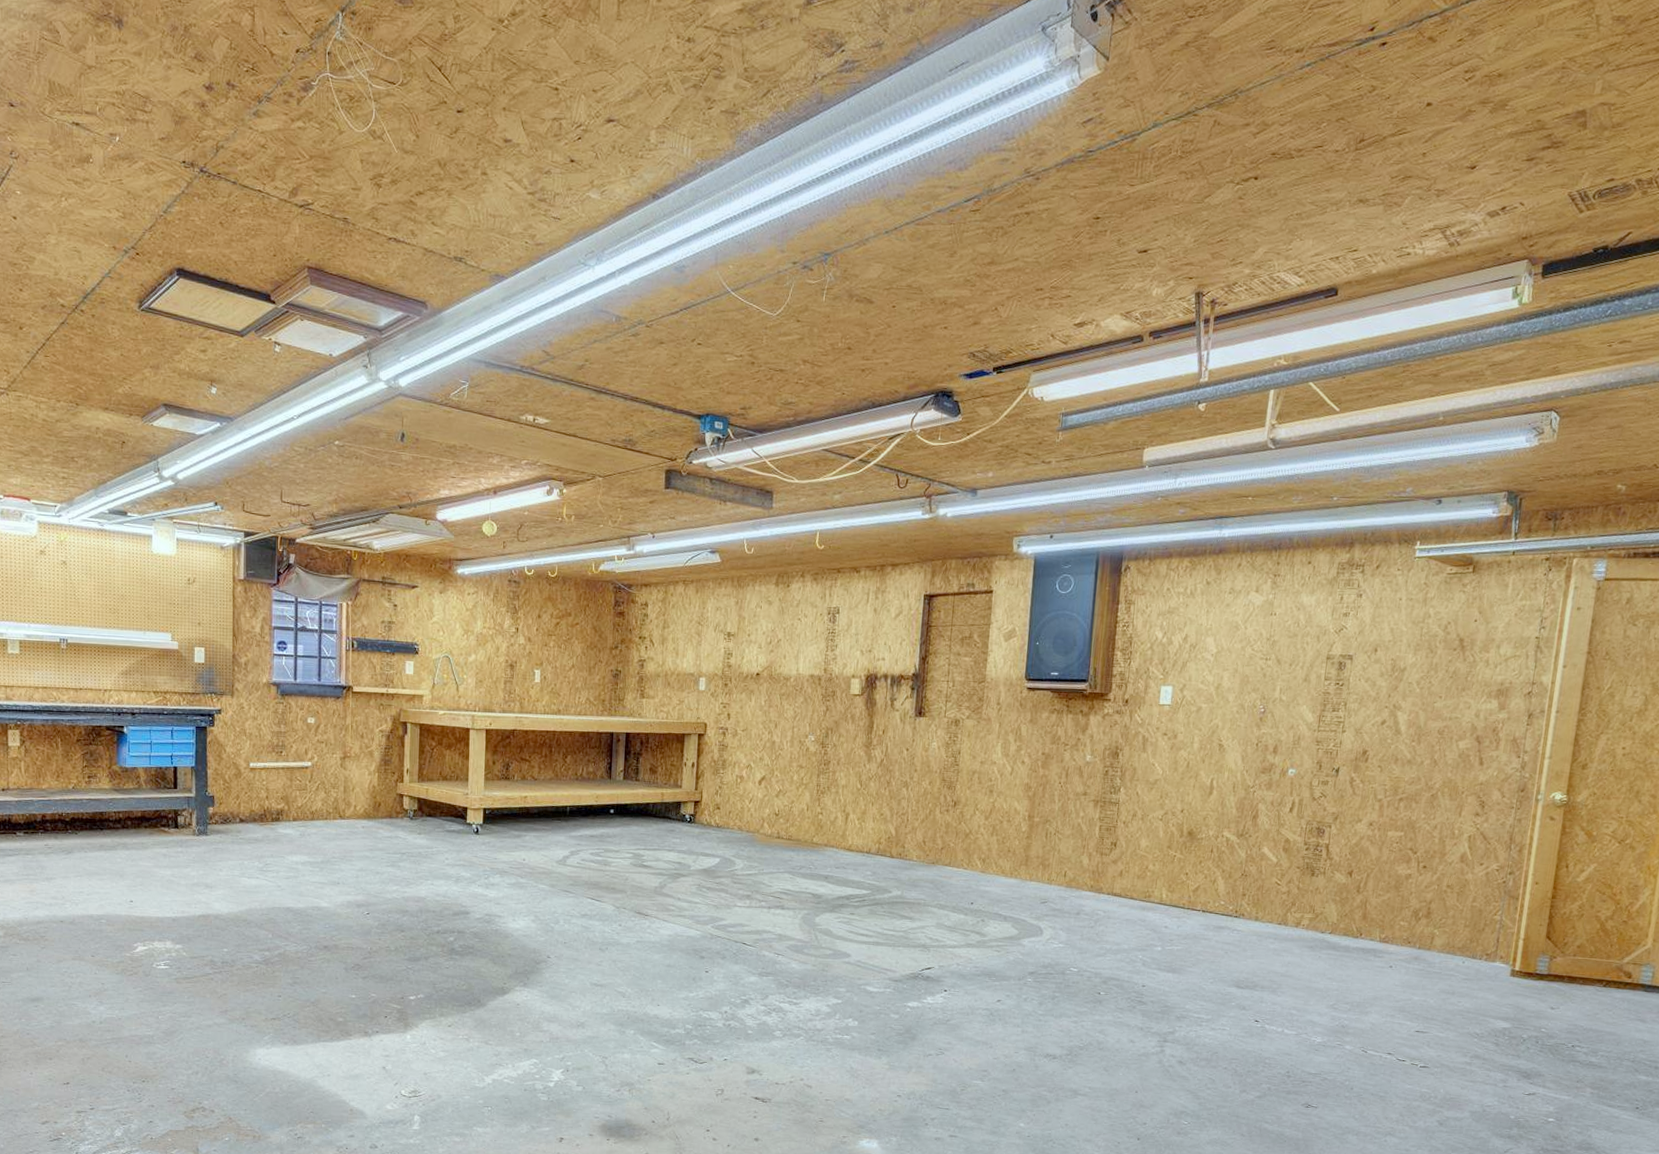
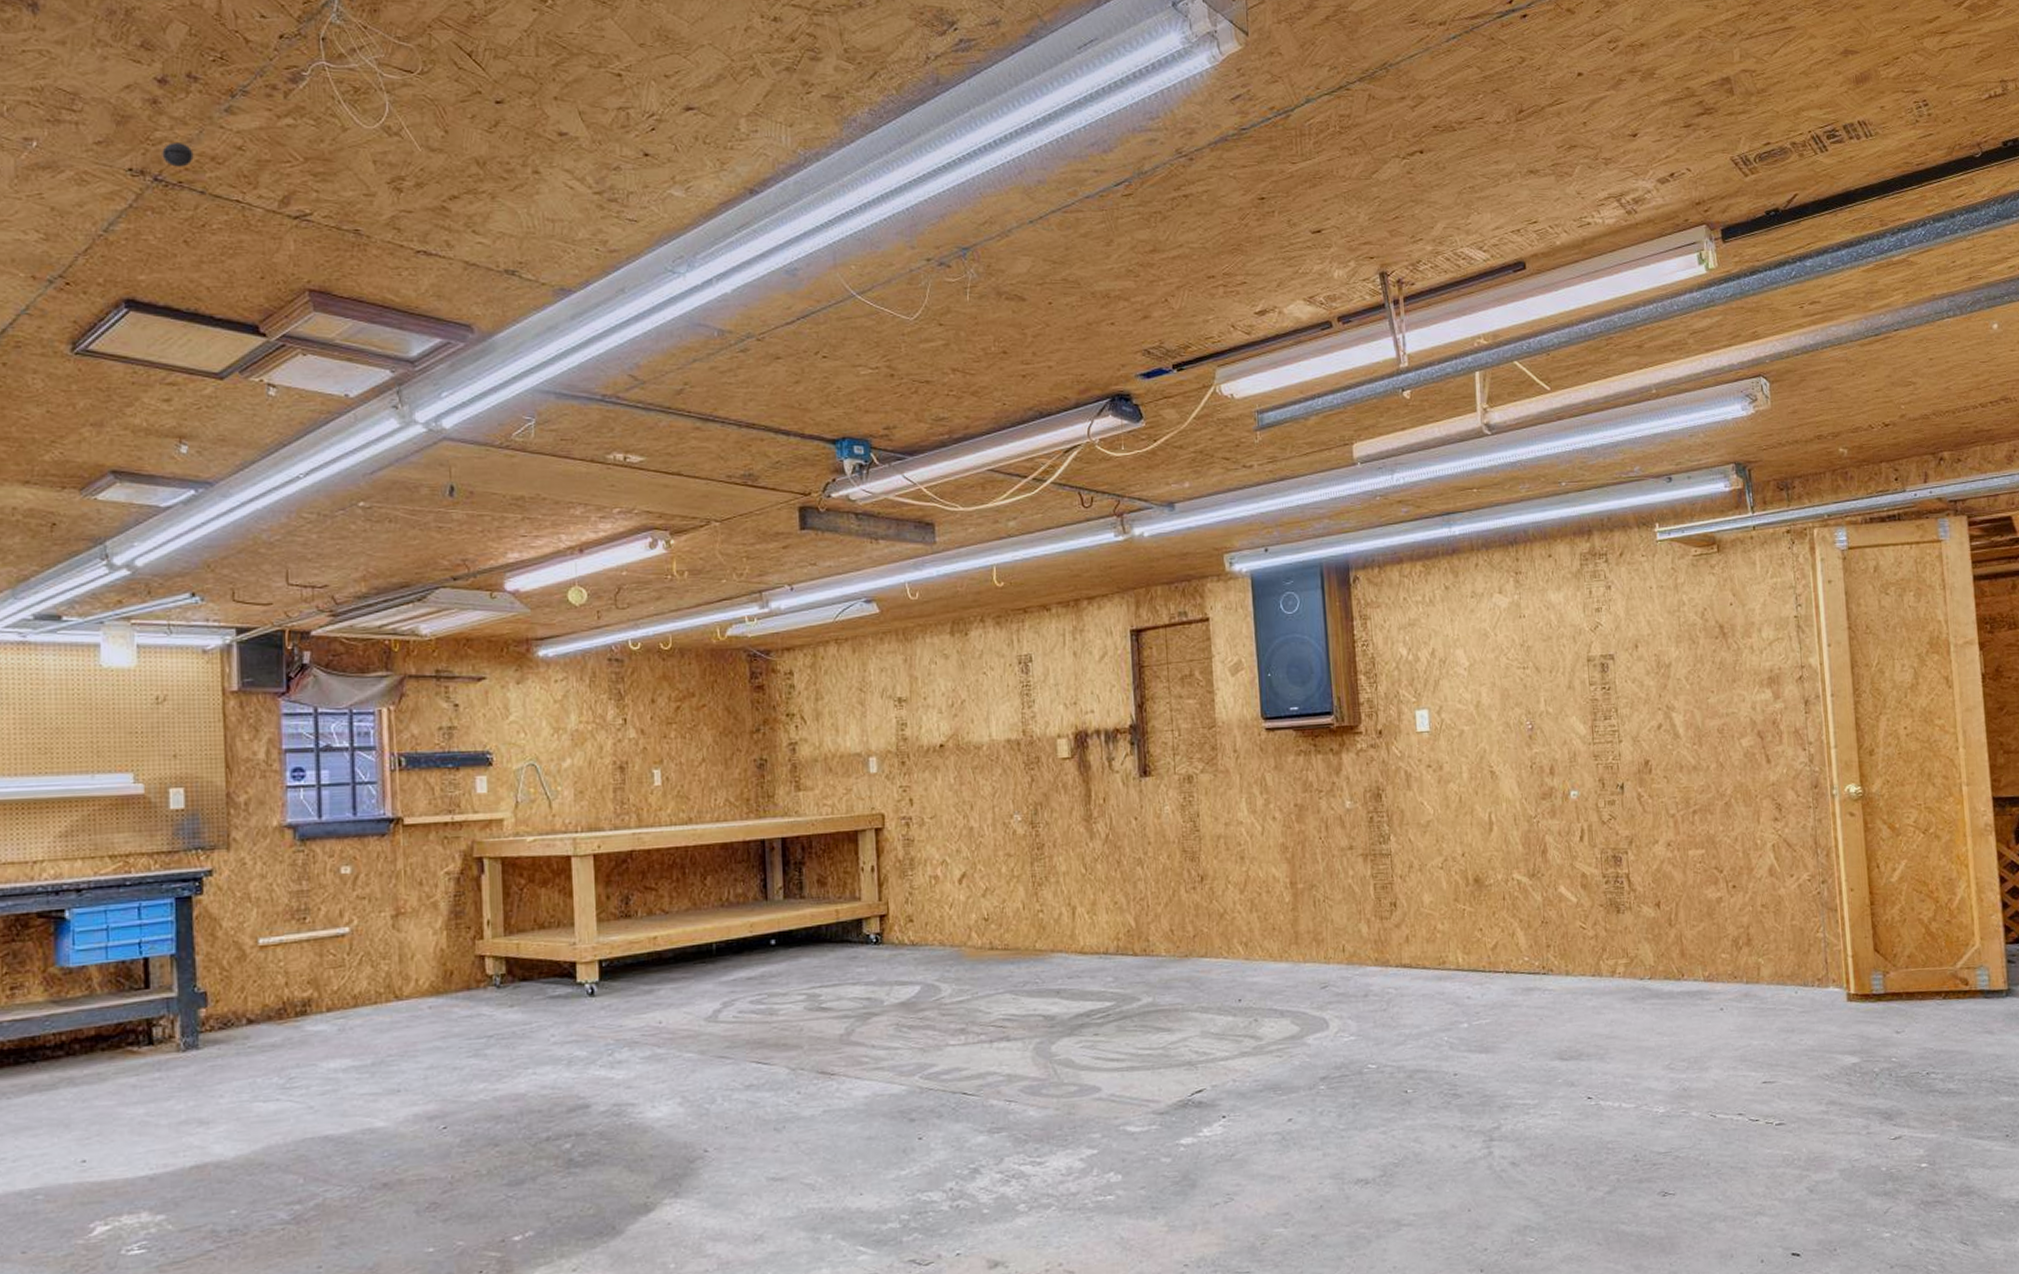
smoke detector: none [207,140,229,161] -> present [162,143,194,167]

